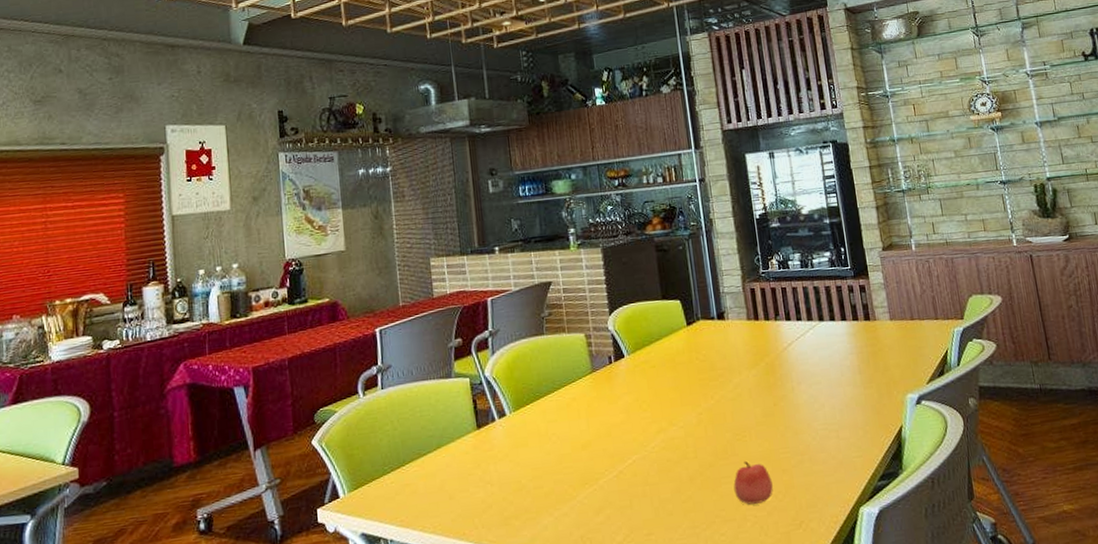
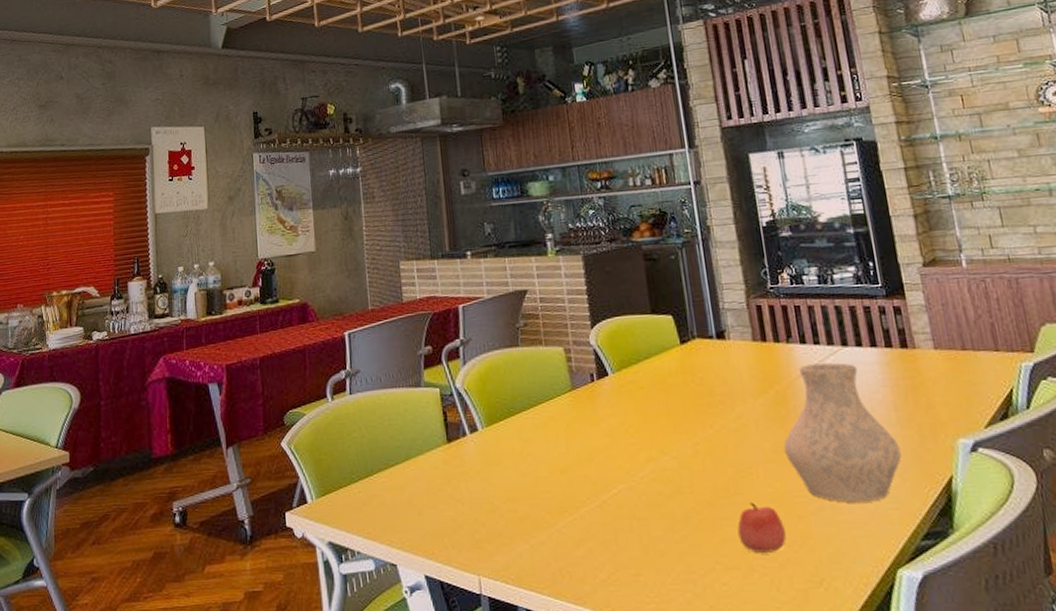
vase: none [772,335,864,454] -> present [783,363,902,503]

